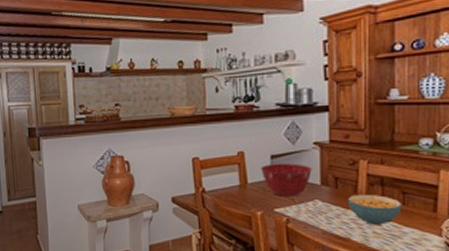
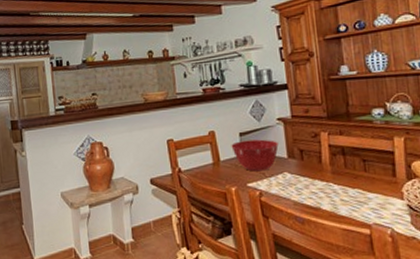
cereal bowl: present [347,194,402,225] -> none [313,164,364,193]

